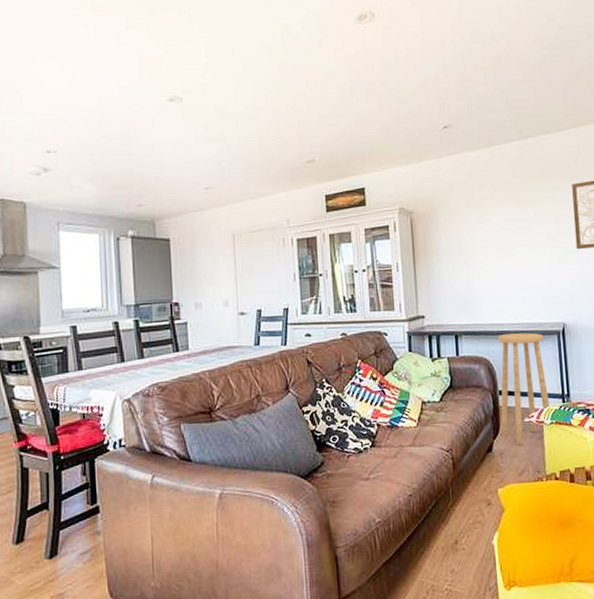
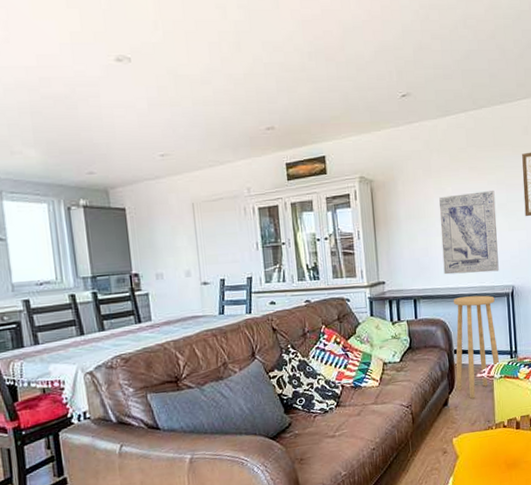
wall art: none [482,221,548,310] -> present [439,190,499,275]

